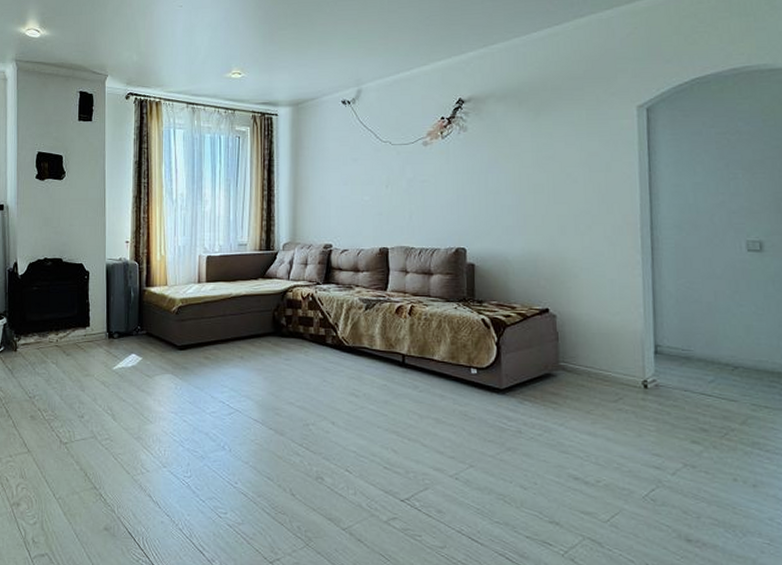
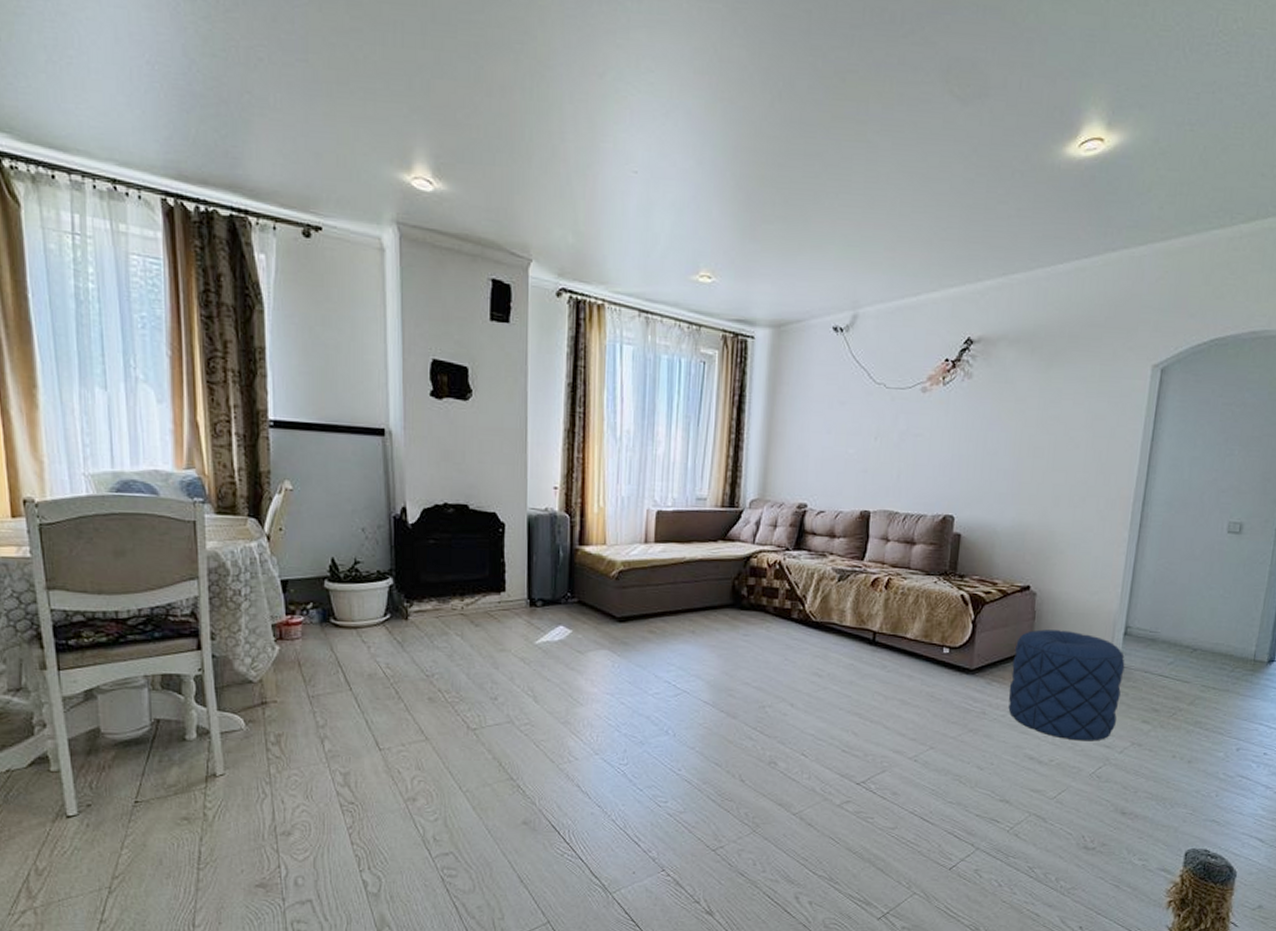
pouf: none [542,350,662,462] -> present [1008,629,1125,741]

